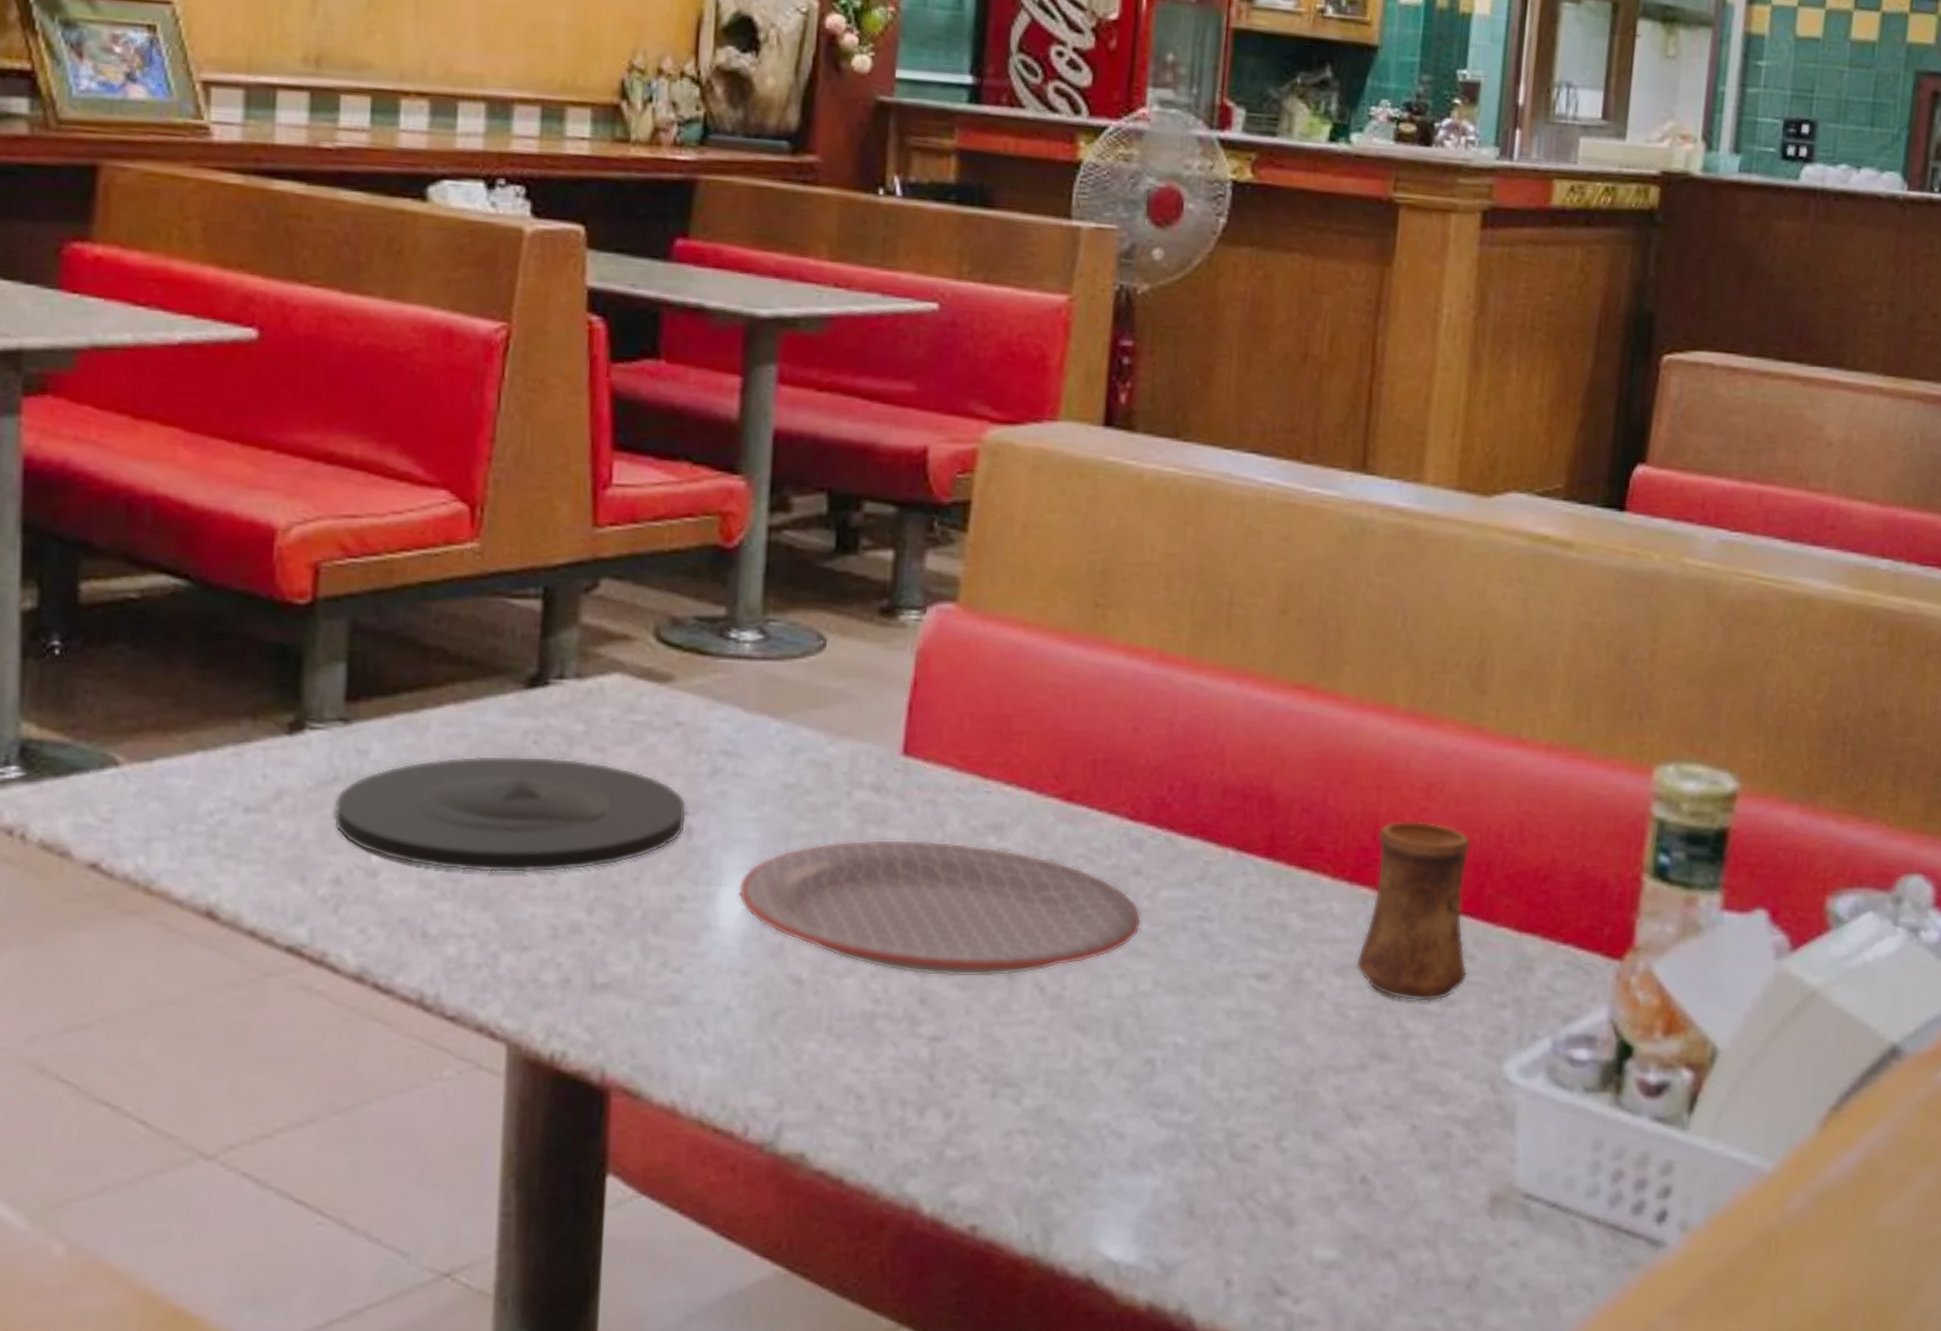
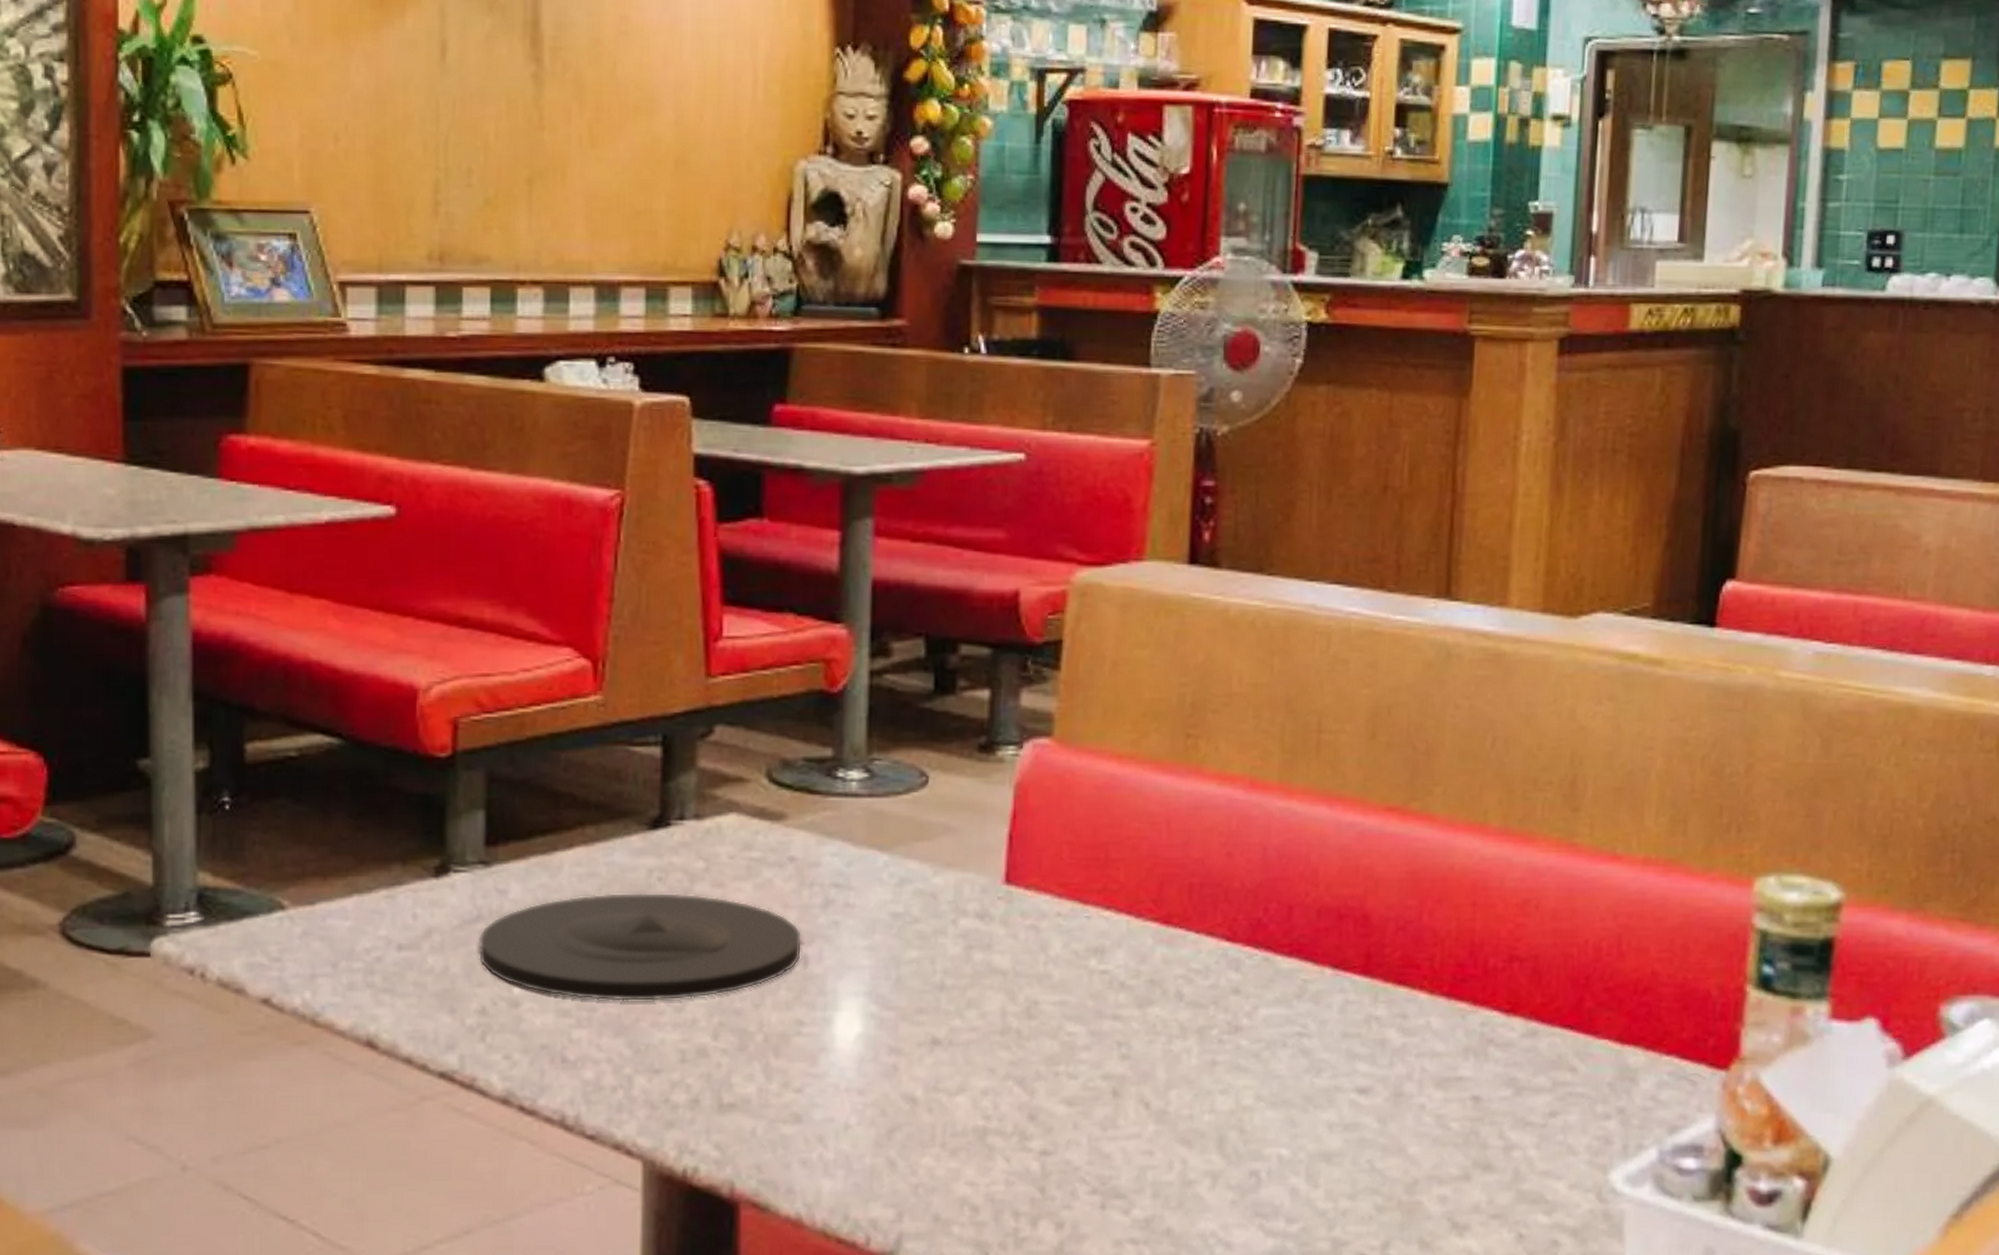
plate: present [737,839,1142,977] -> none [852,963,1242,1094]
cup: present [1355,819,1472,1001] -> none [1455,935,1570,1113]

